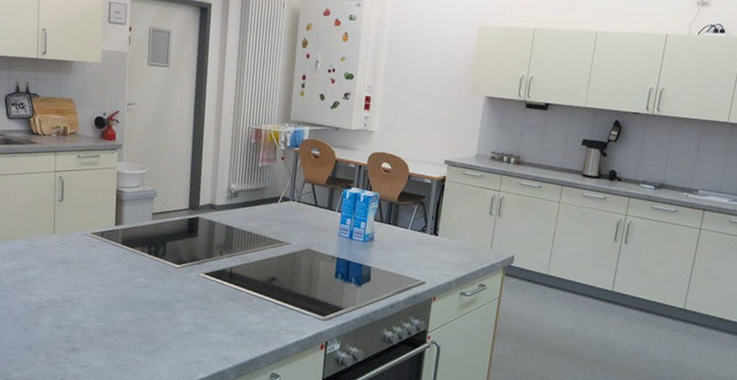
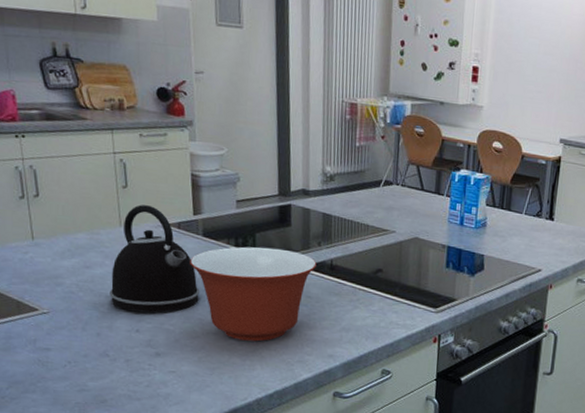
kettle: none [39,215,114,312] -> present [110,204,199,313]
mixing bowl: none [108,254,218,342] -> present [190,246,317,342]

